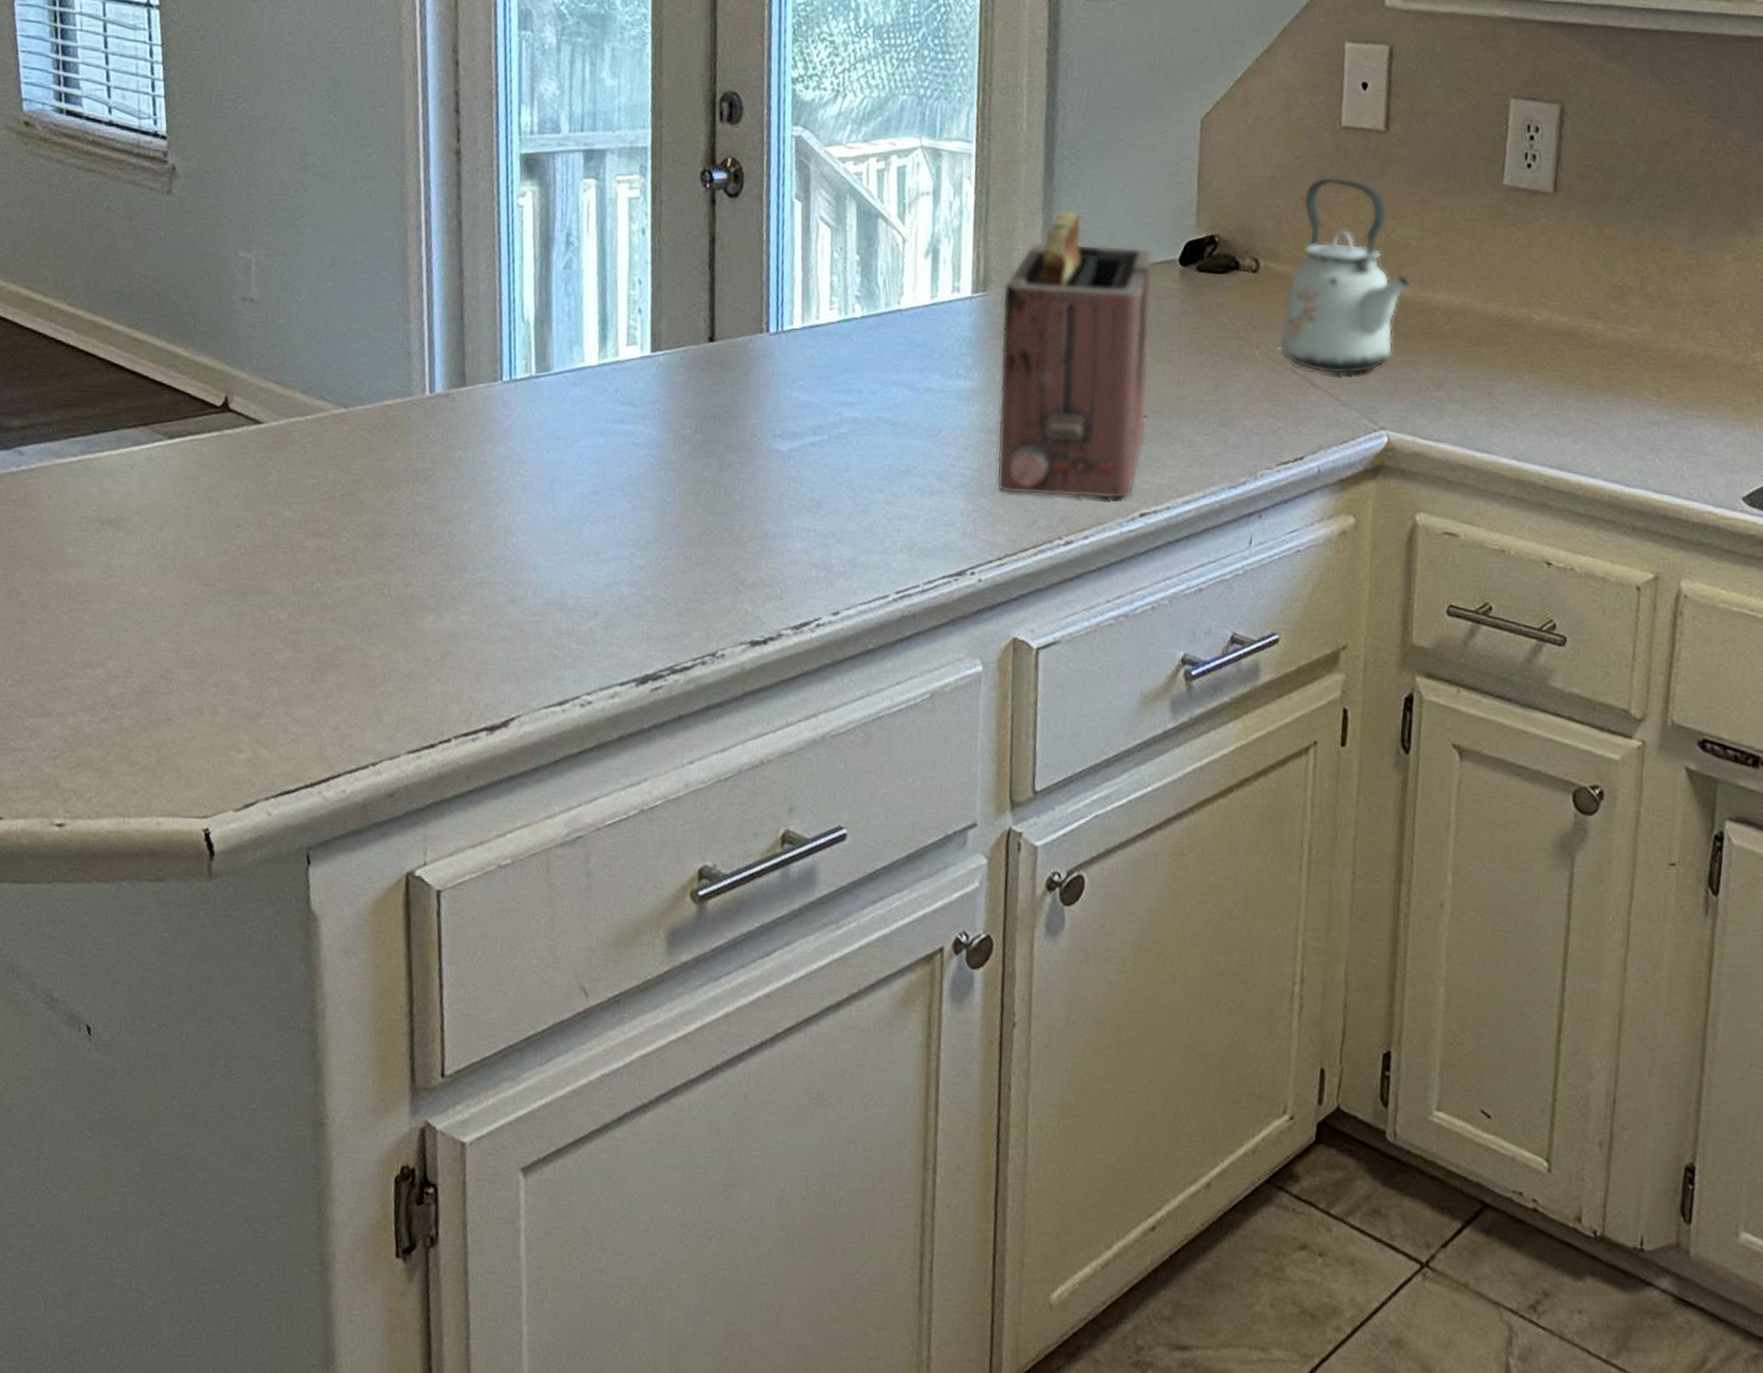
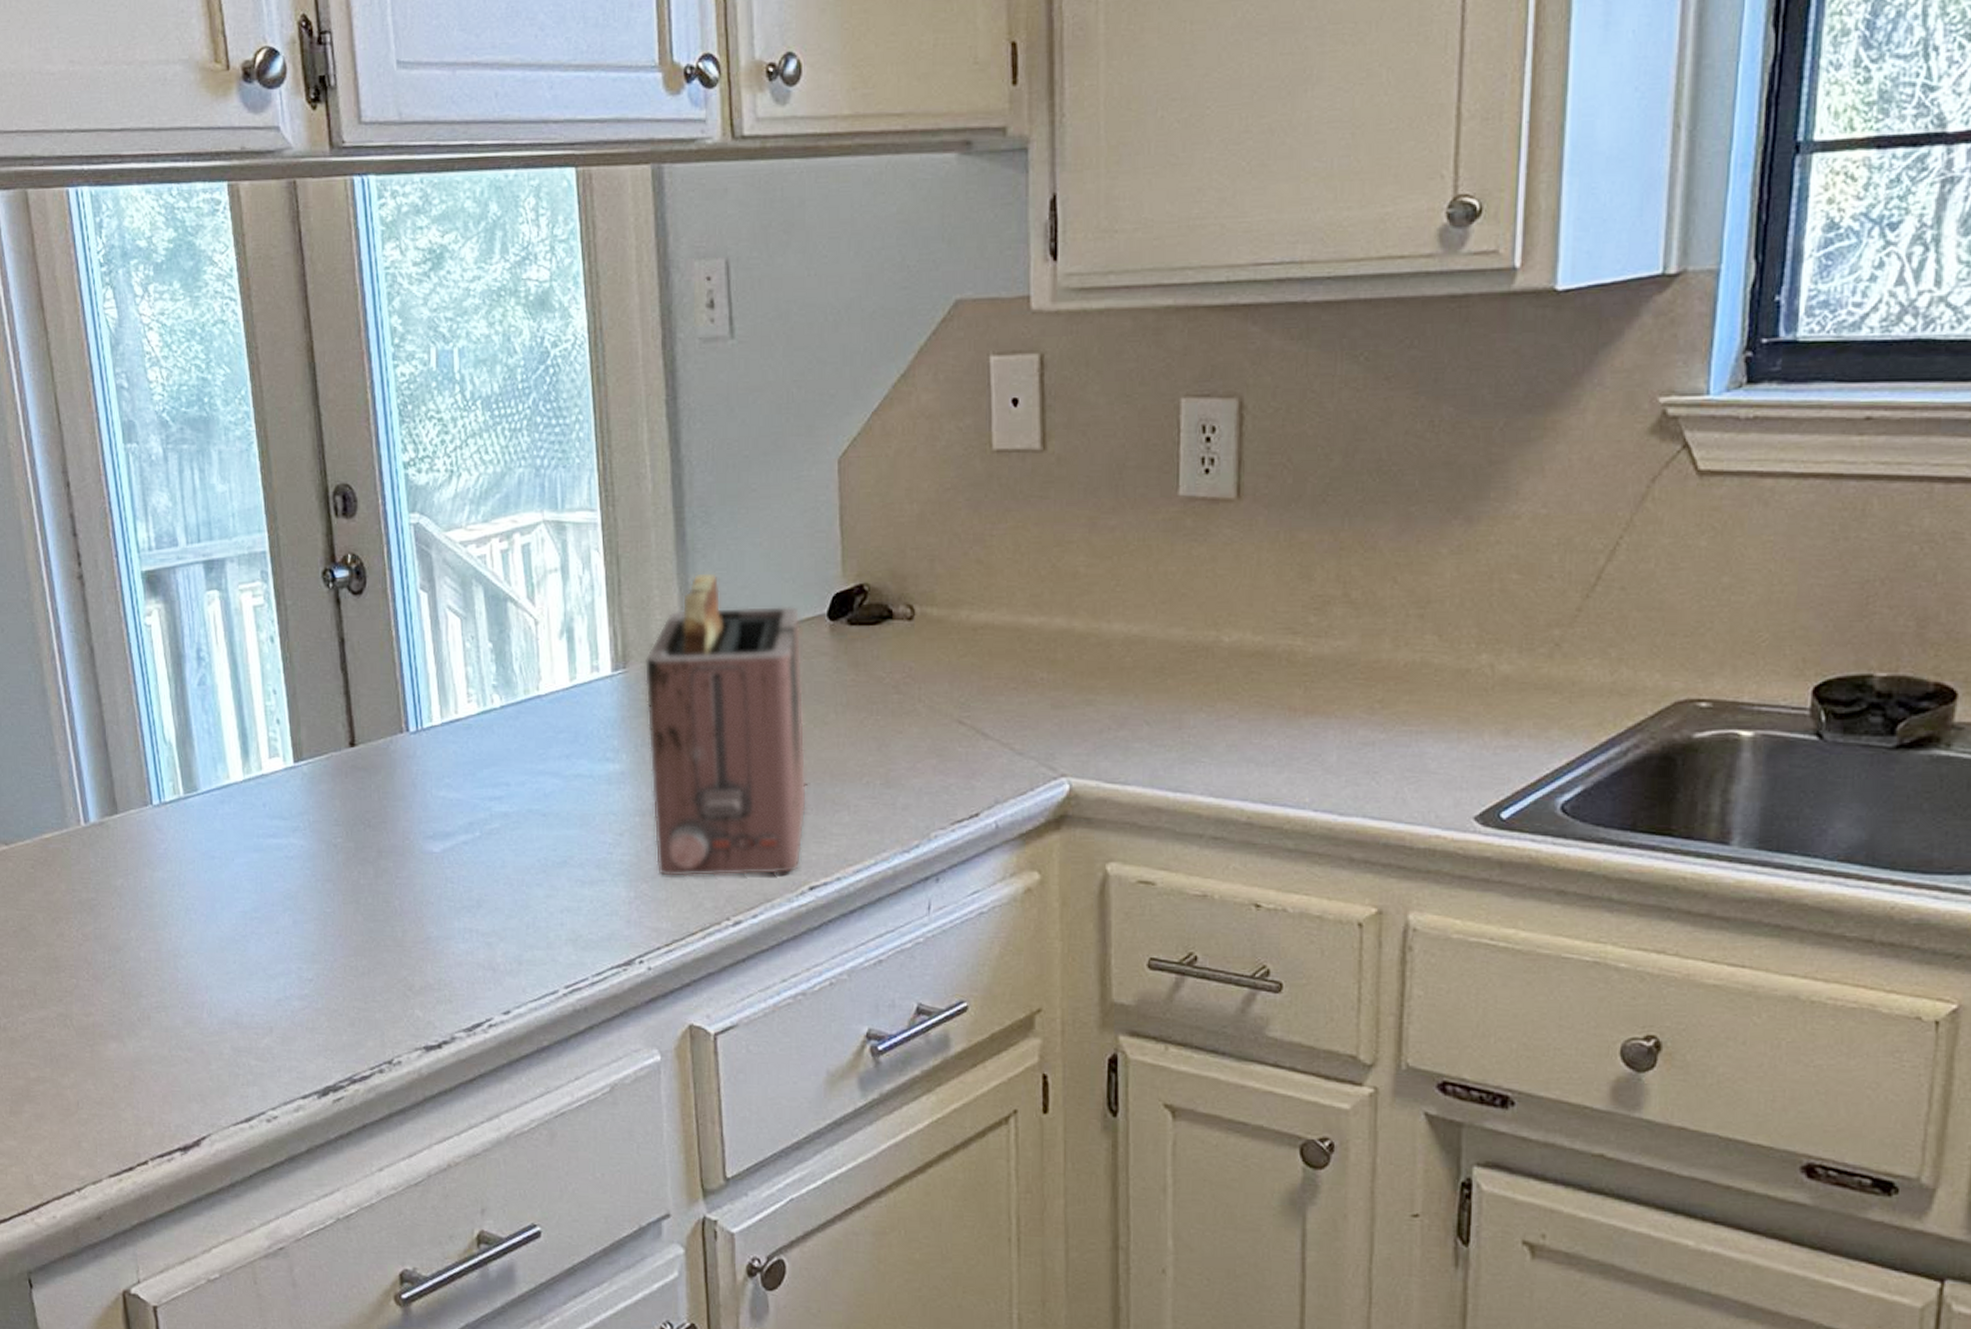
kettle: present [1278,176,1411,375] -> none [942,506,1083,722]

